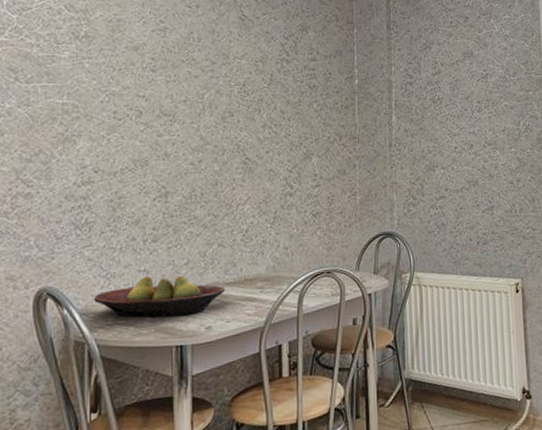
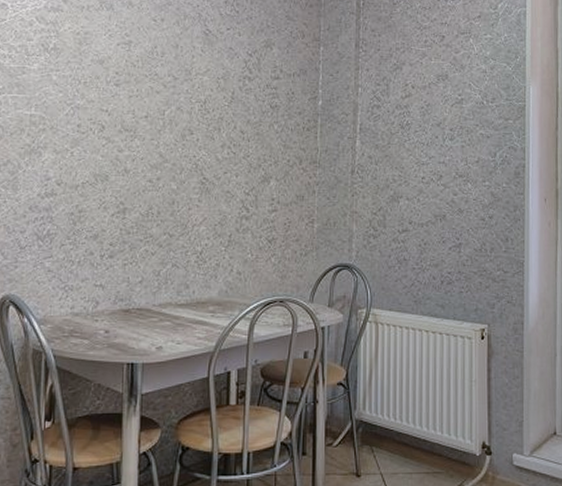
fruit bowl: present [93,275,226,317] -> none [51,292,178,334]

